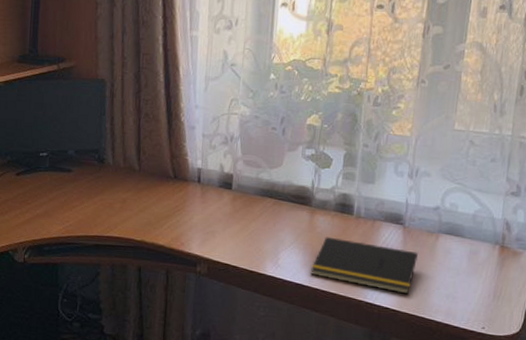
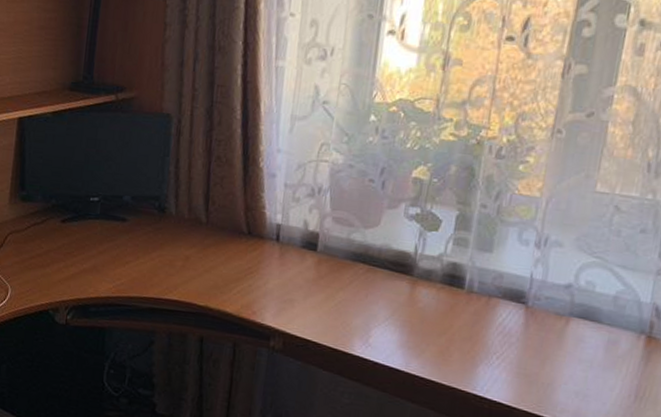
notepad: present [311,236,418,294] -> none [408,313,543,388]

